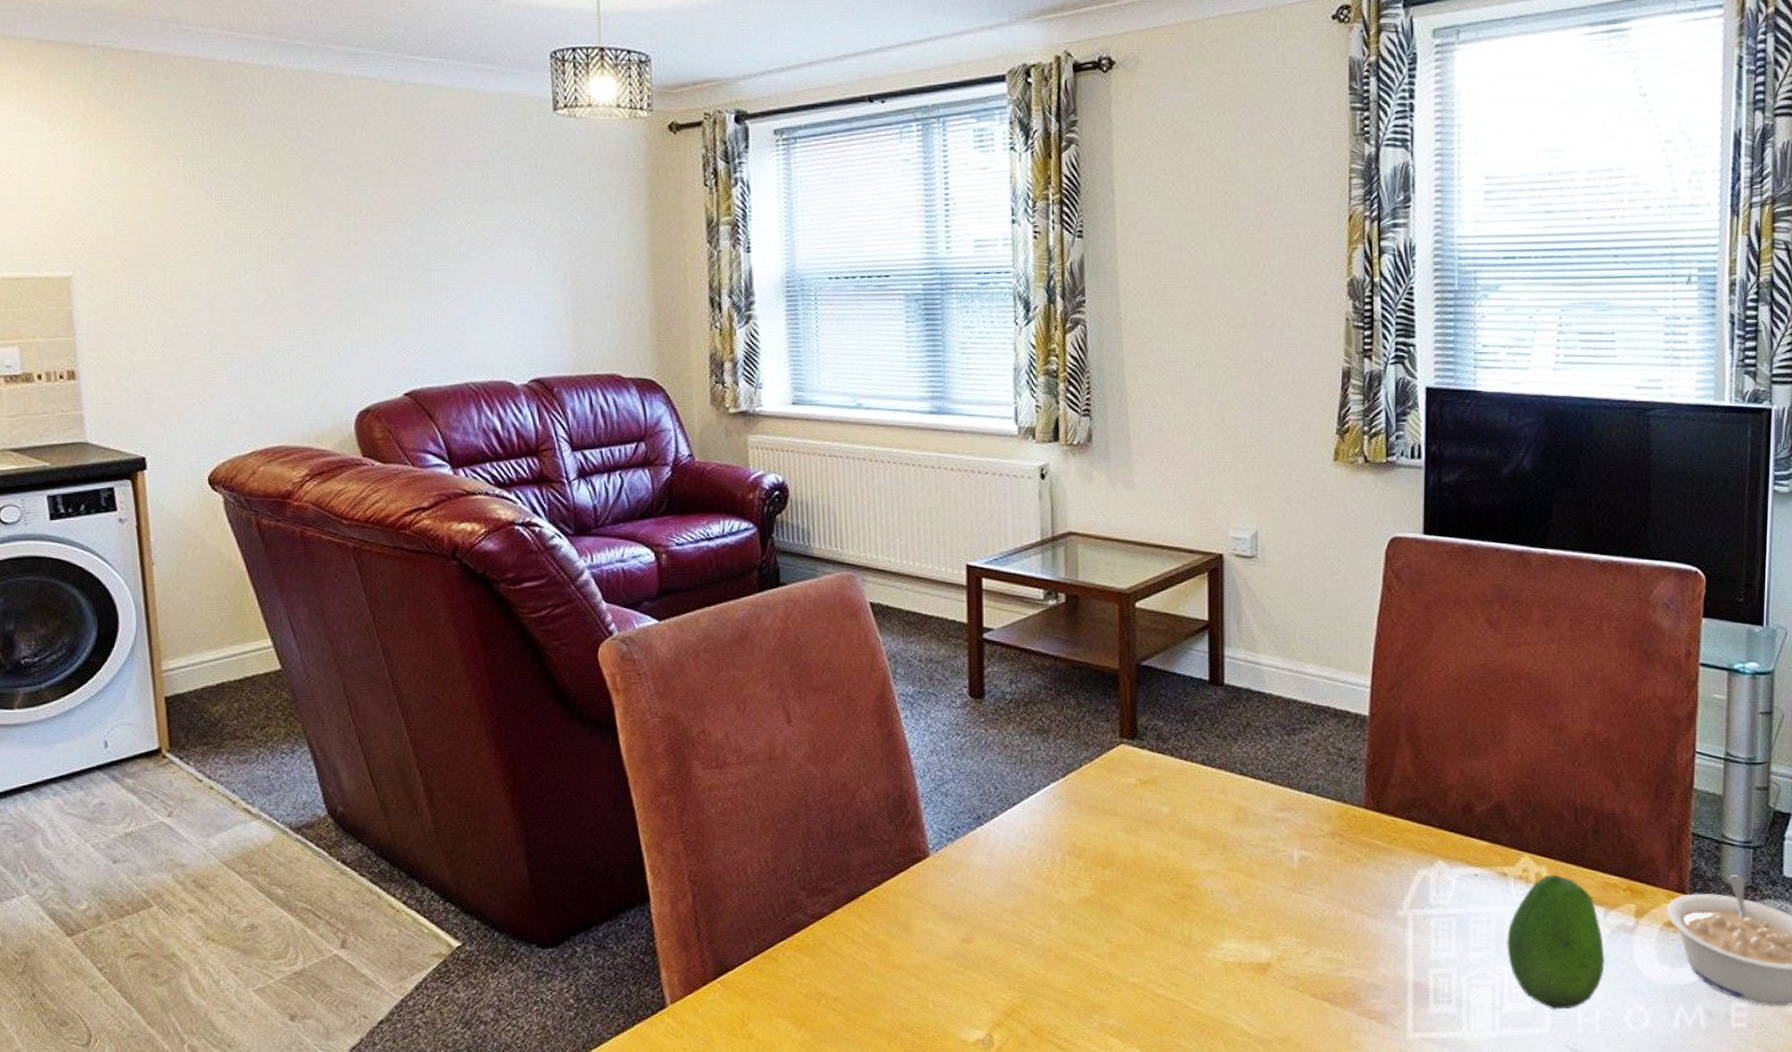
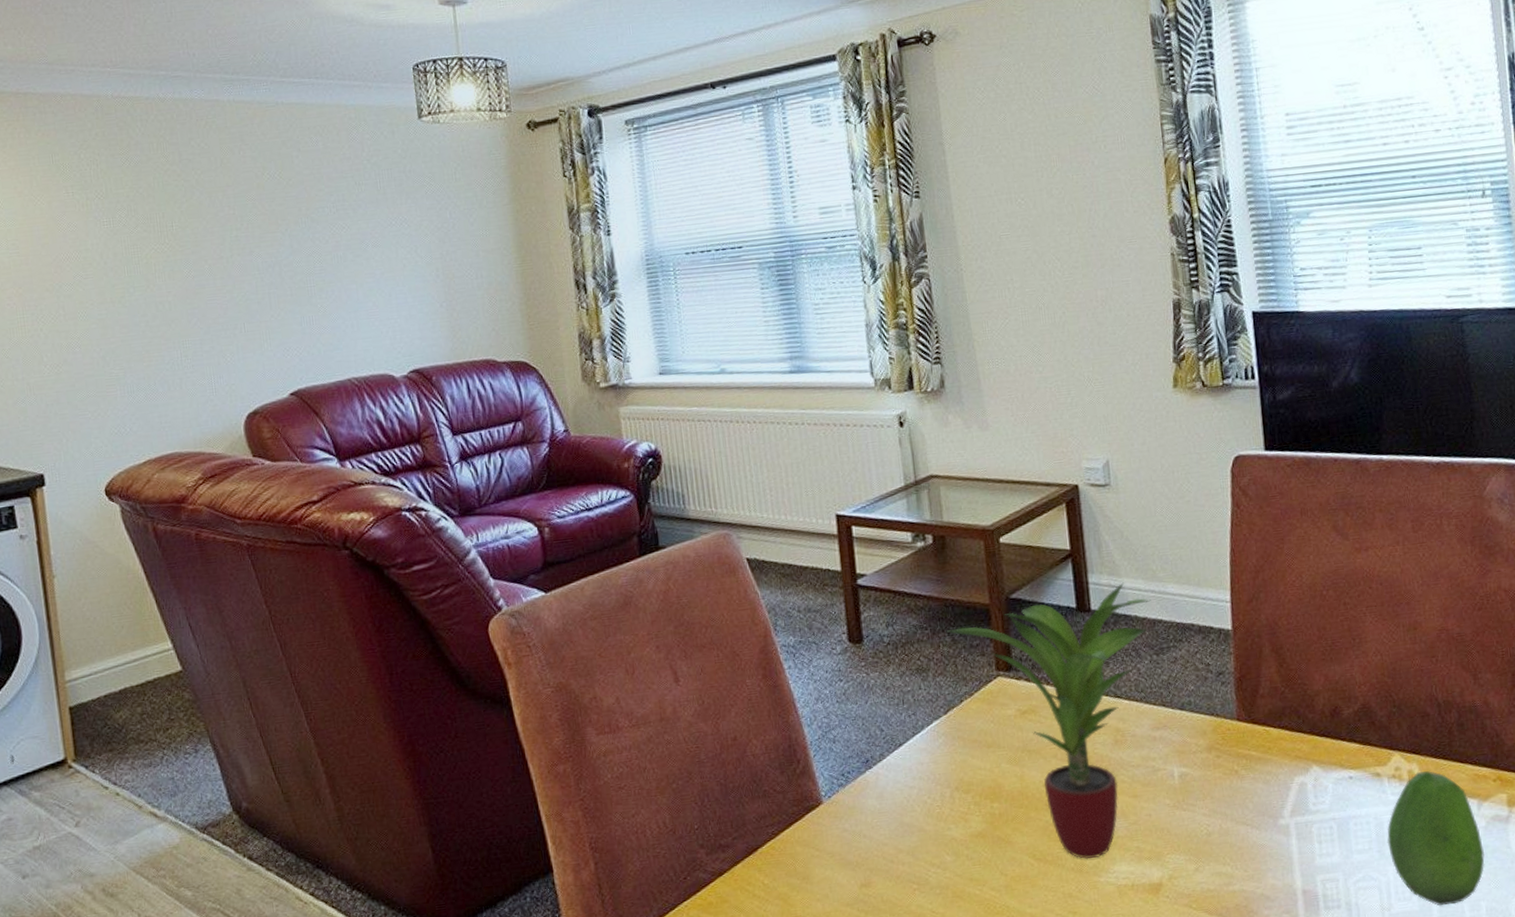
potted plant: none [1071,658,1289,934] -> present [946,582,1152,860]

